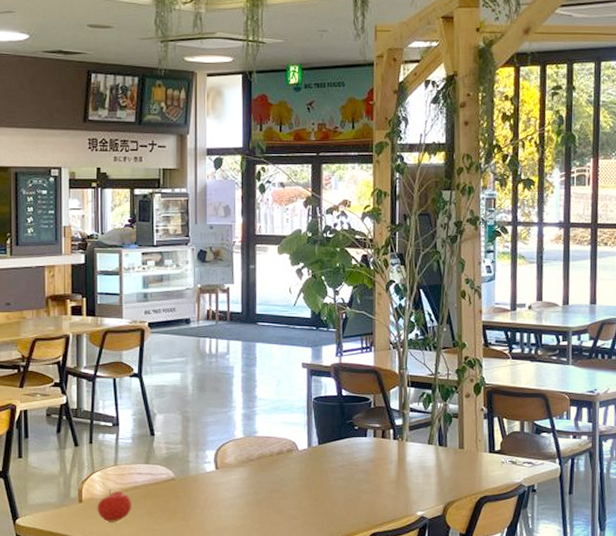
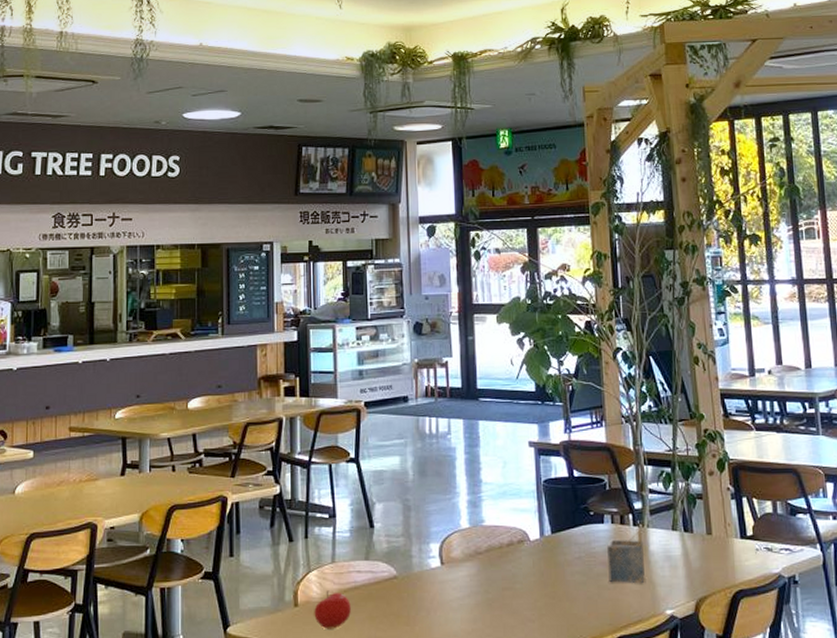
napkin holder: none [368,442,402,489] -> present [607,529,645,584]

